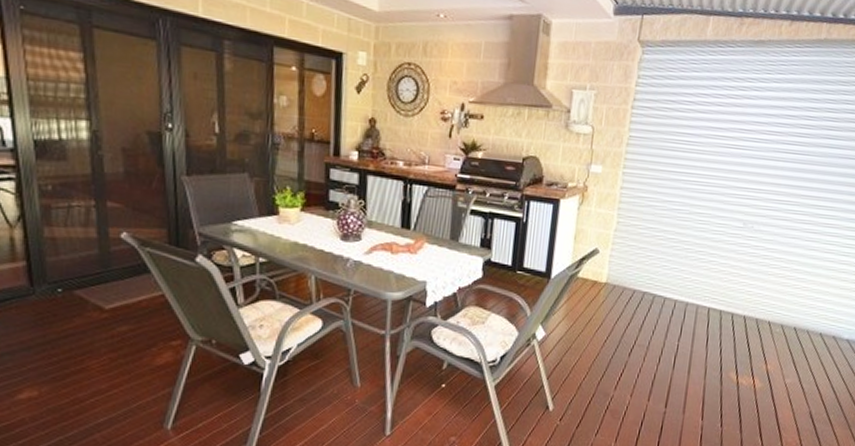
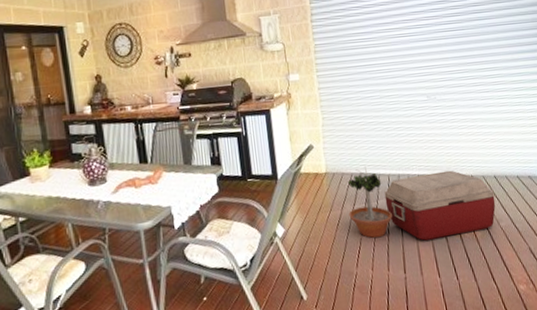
potted tree: none [620,285,668,365] -> present [348,165,392,238]
cooler: none [663,307,789,382] -> present [384,170,496,241]

